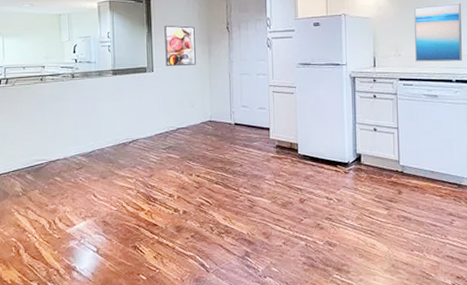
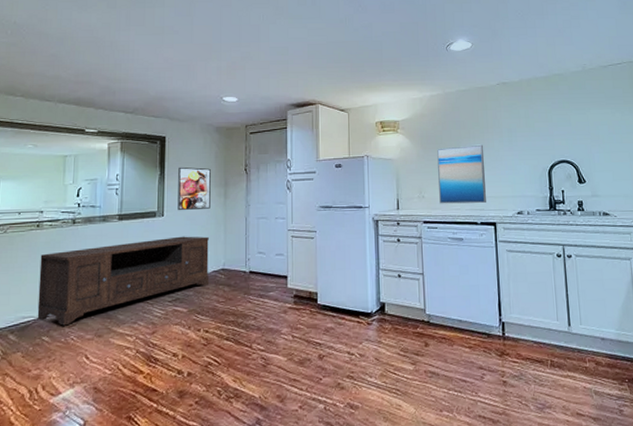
media console: none [46,90,197,168] -> present [37,236,209,326]

